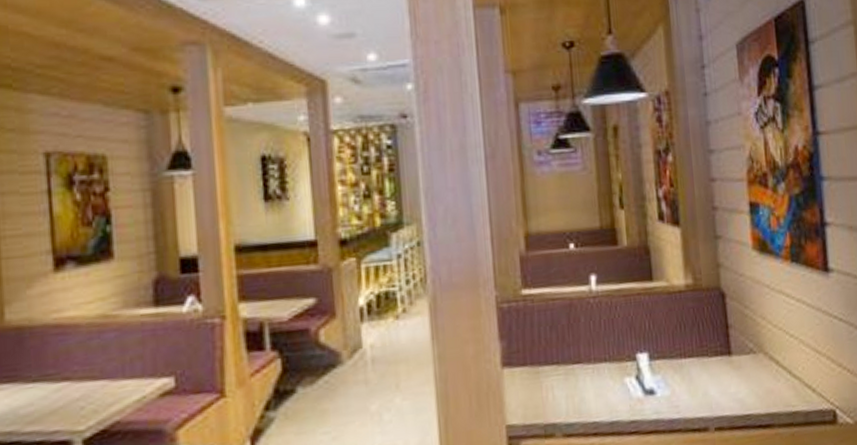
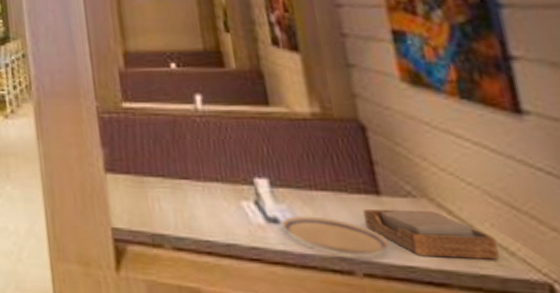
plate: none [656,381,736,415] -> present [281,216,391,256]
napkin holder: none [717,363,806,405] -> present [362,208,500,260]

